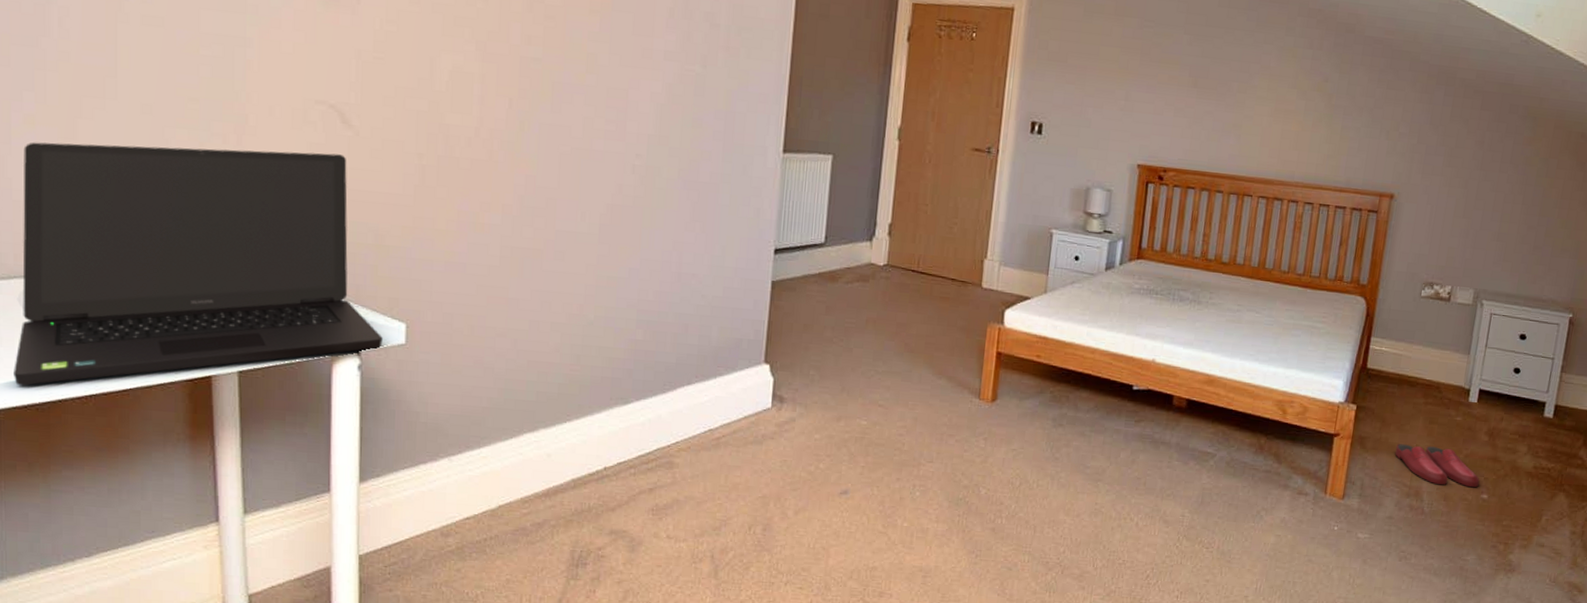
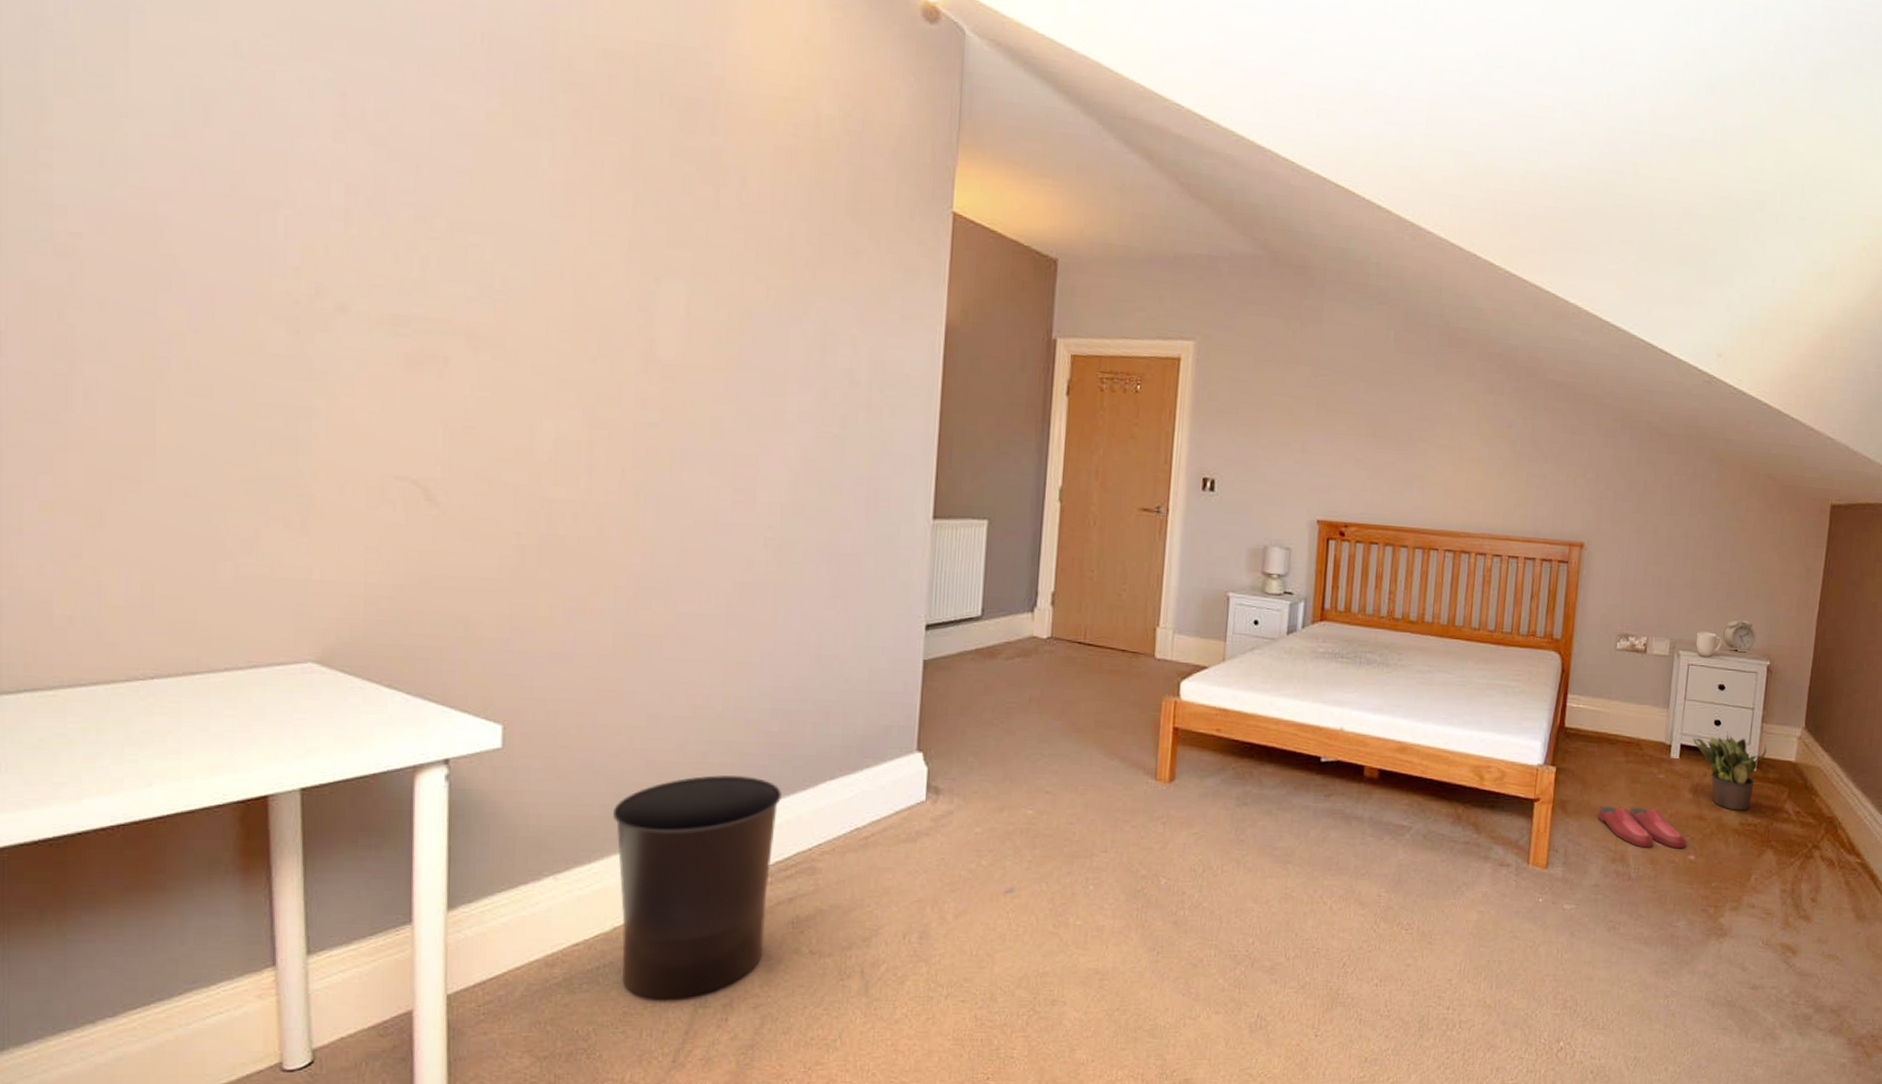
laptop: present [14,142,383,386] -> none [22,532,475,818]
waste bin: none [499,376,645,572] -> present [613,775,782,1001]
potted plant: none [1491,379,1565,455] -> present [1693,731,1767,811]
mug: none [1499,282,1527,308] -> present [1695,631,1723,657]
alarm clock: none [1527,268,1561,303] -> present [1723,615,1757,651]

